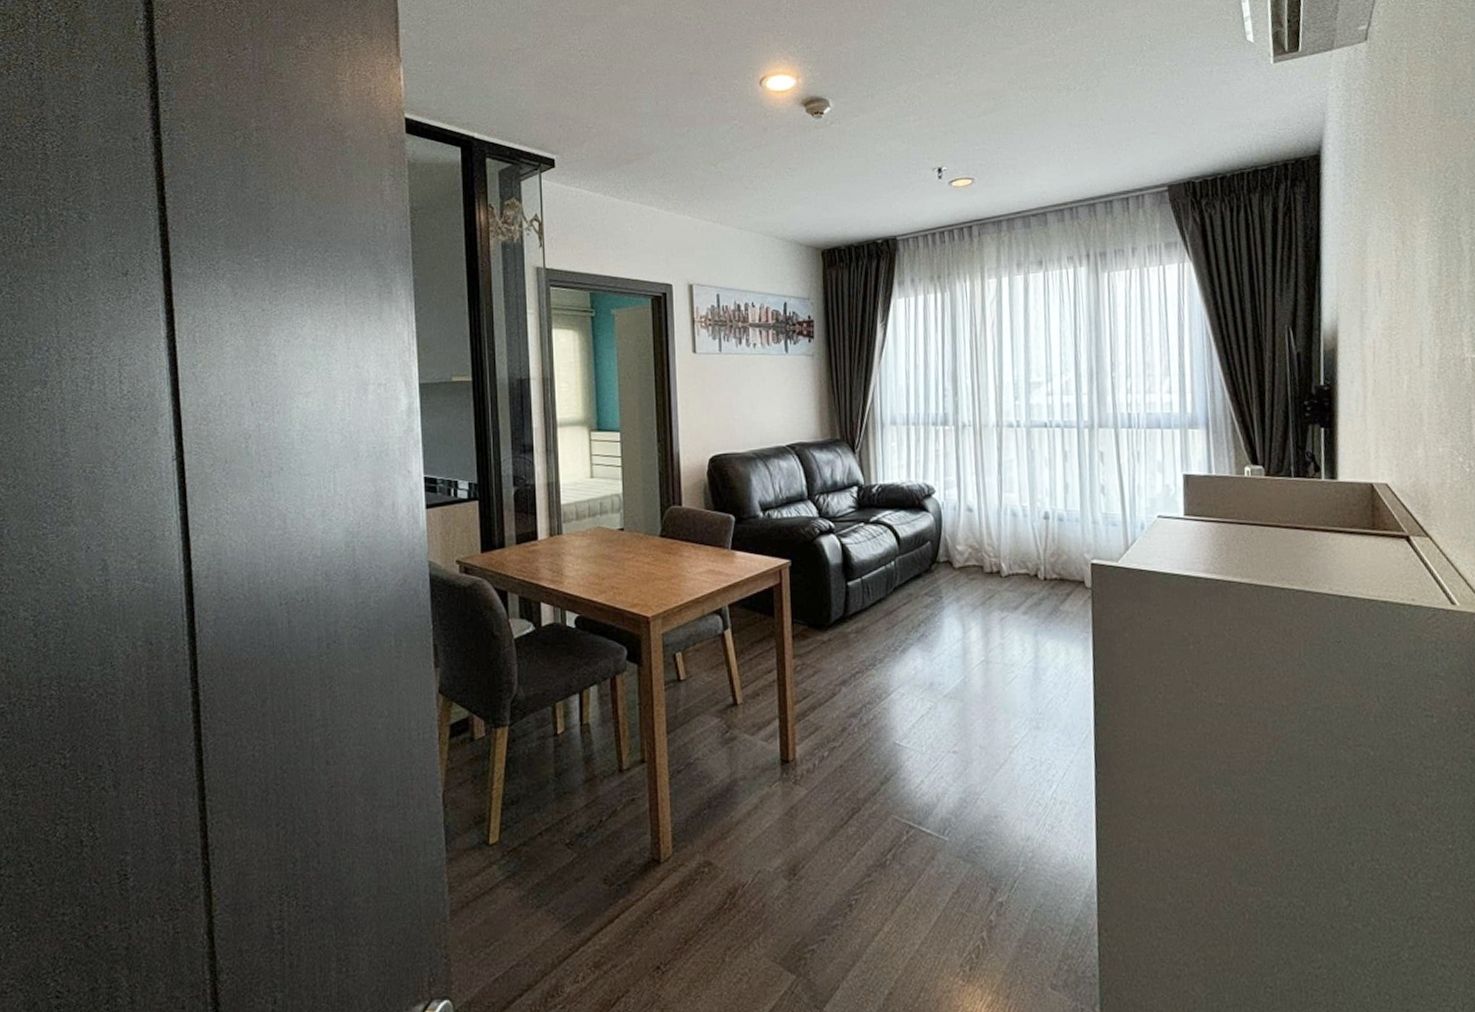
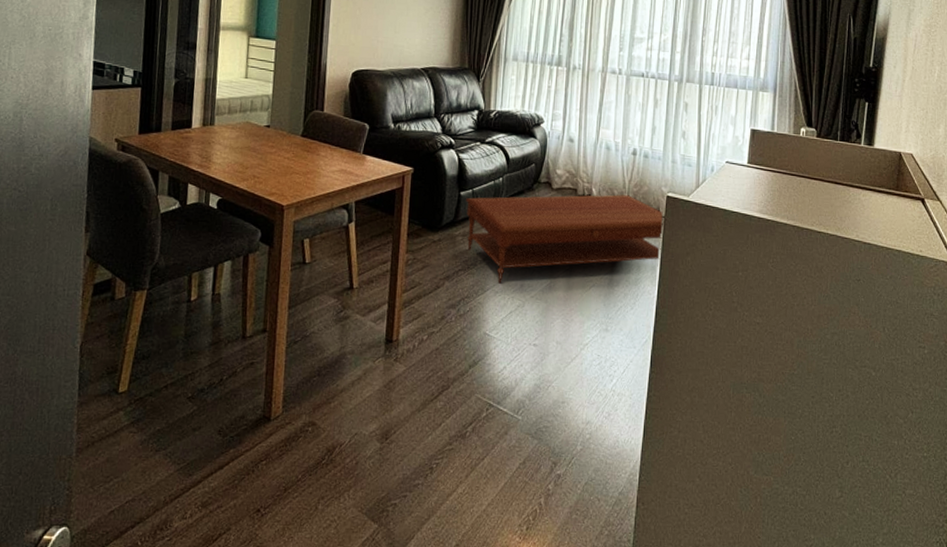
coffee table: none [855,567,1093,684] -> present [466,194,663,284]

